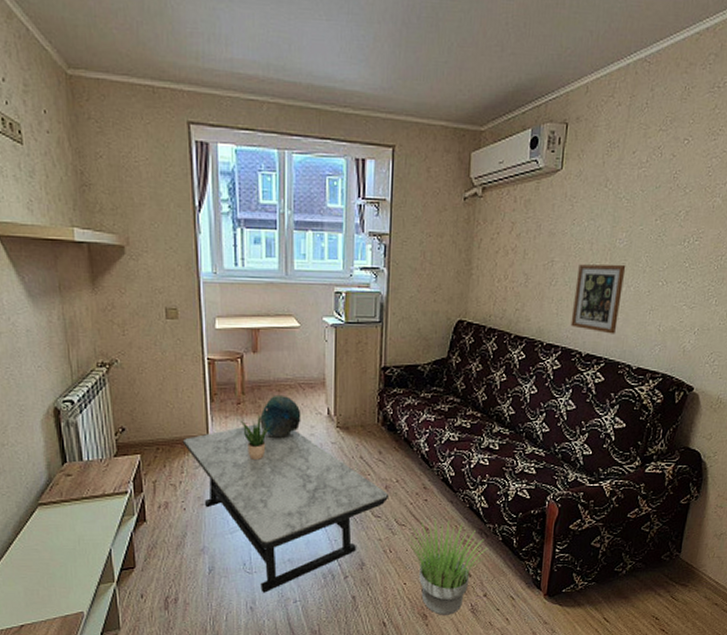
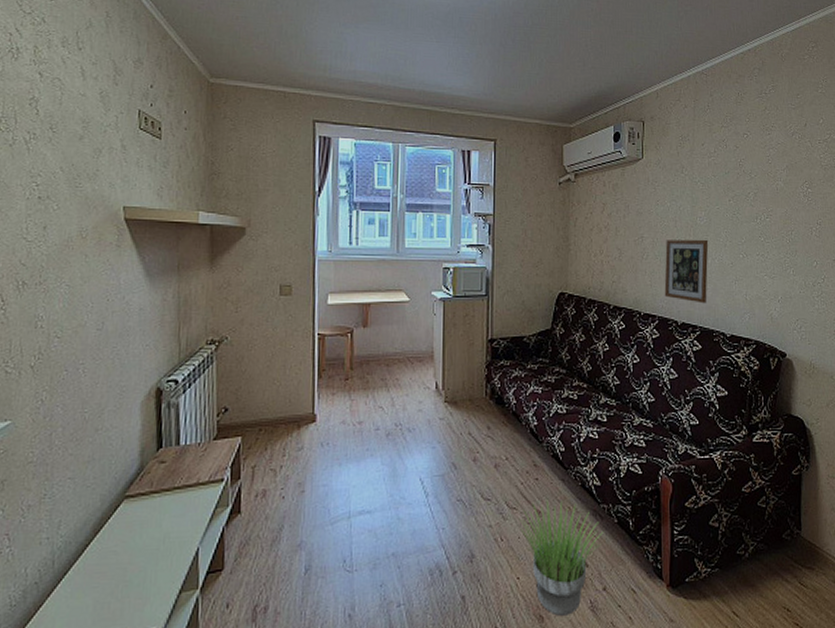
coffee table: present [182,423,390,593] -> none [286,399,499,596]
potted plant: present [239,414,272,459] -> none [347,390,380,439]
decorative bowl: present [260,394,301,438] -> none [367,369,410,415]

